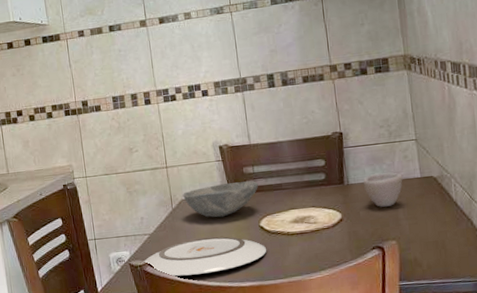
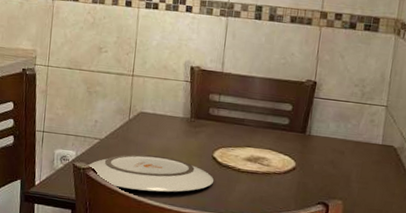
bowl: present [183,181,259,218] -> none [143,104,222,139]
cup: present [363,172,403,207] -> none [324,130,365,166]

